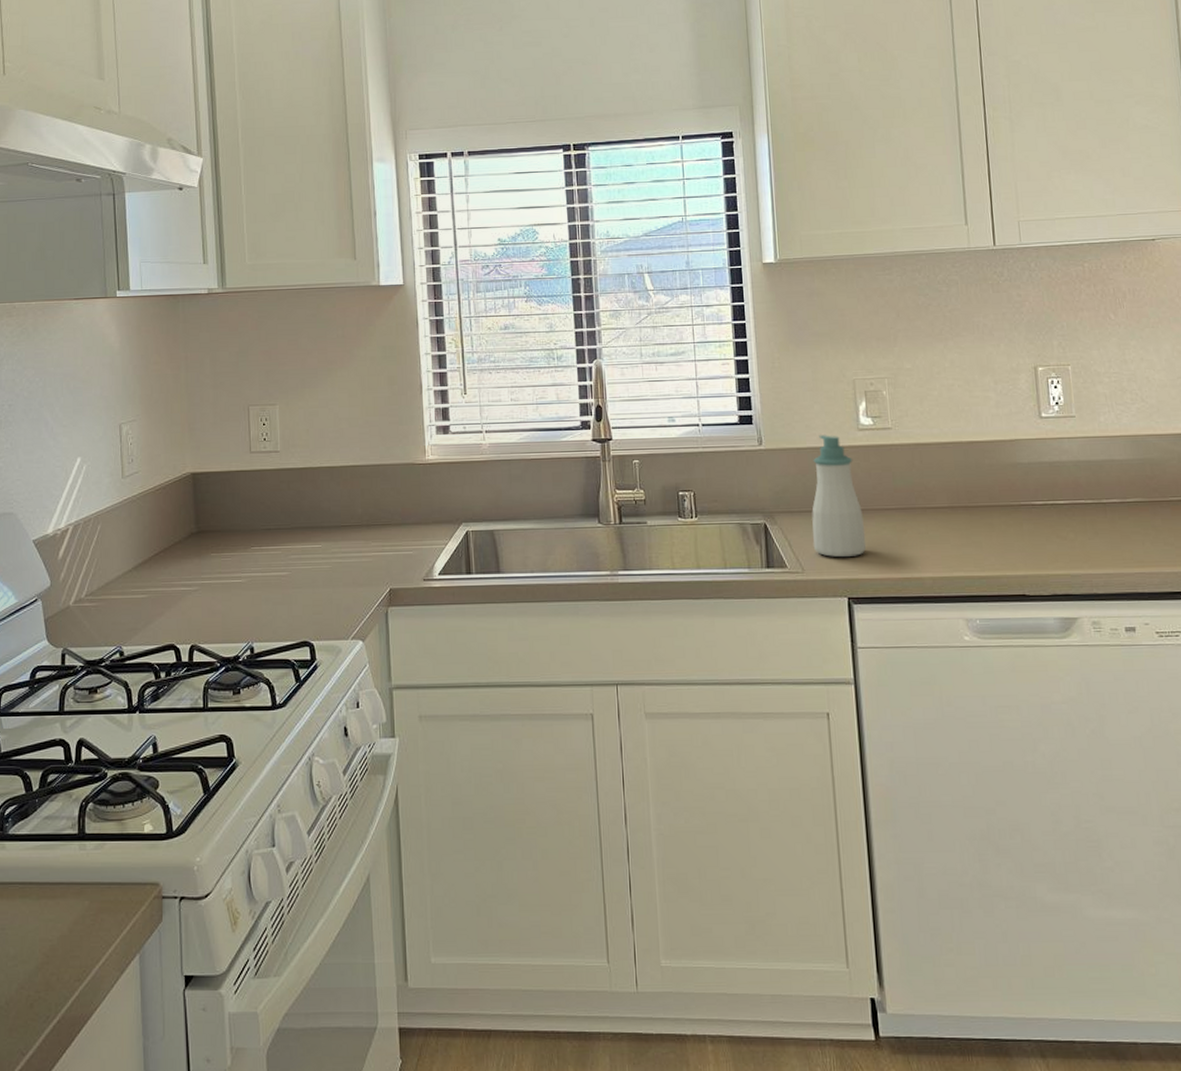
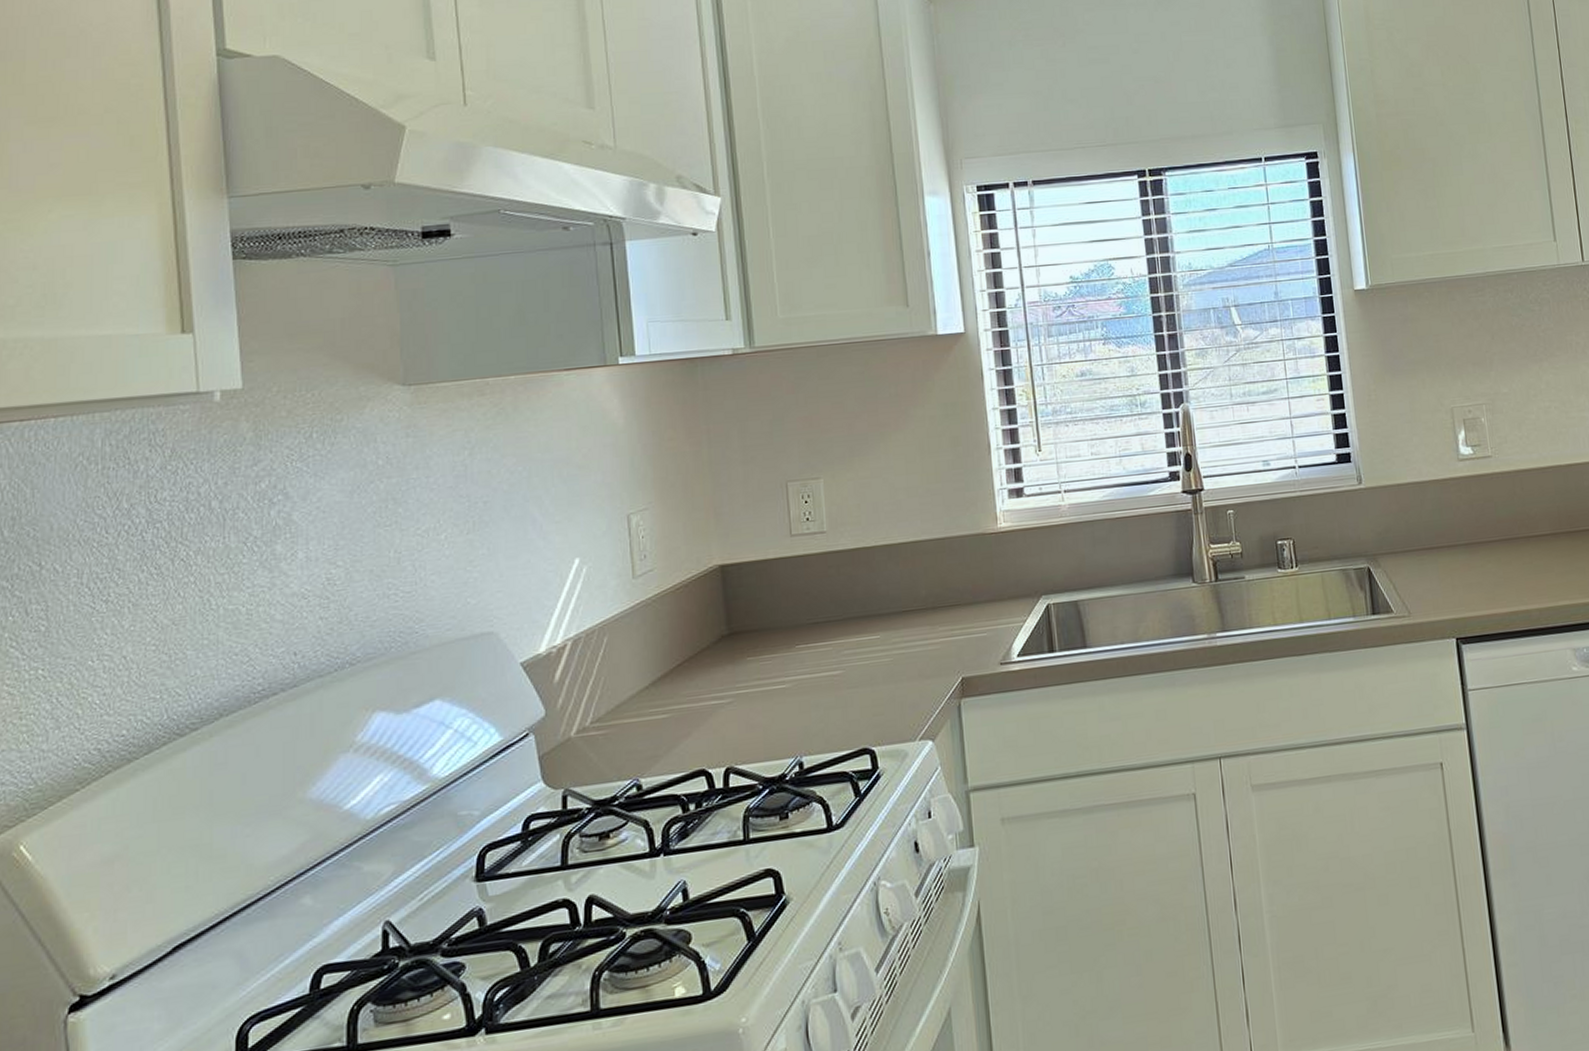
soap bottle: present [811,435,867,558] -> none [1414,467,1472,597]

